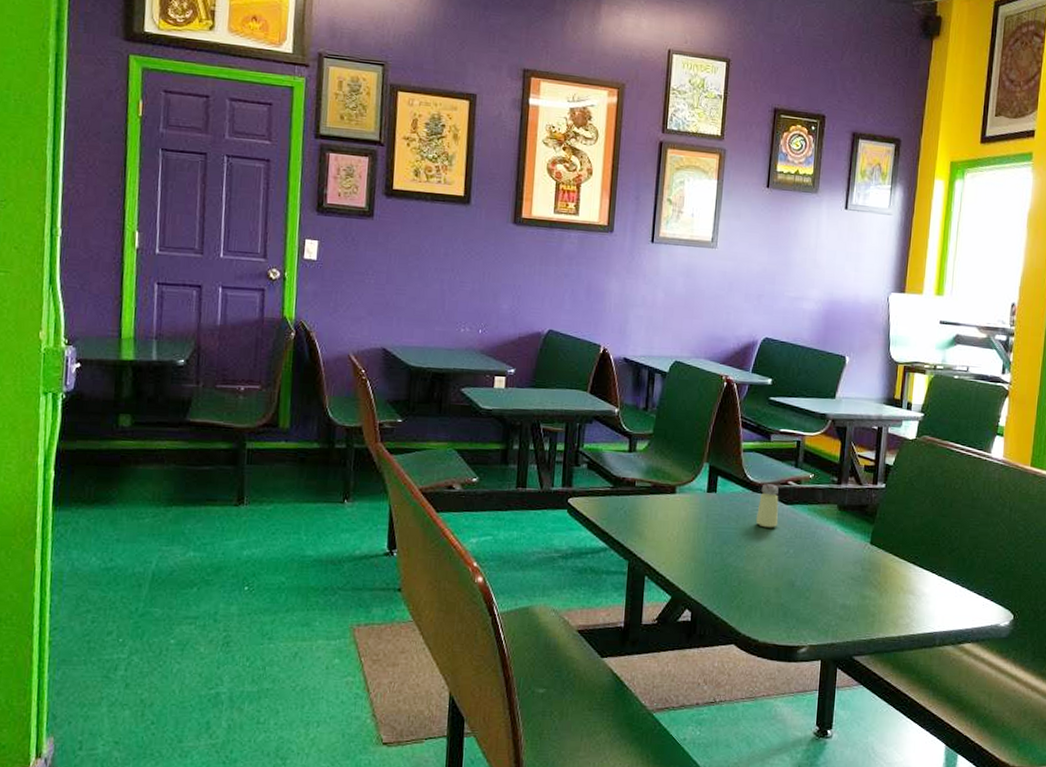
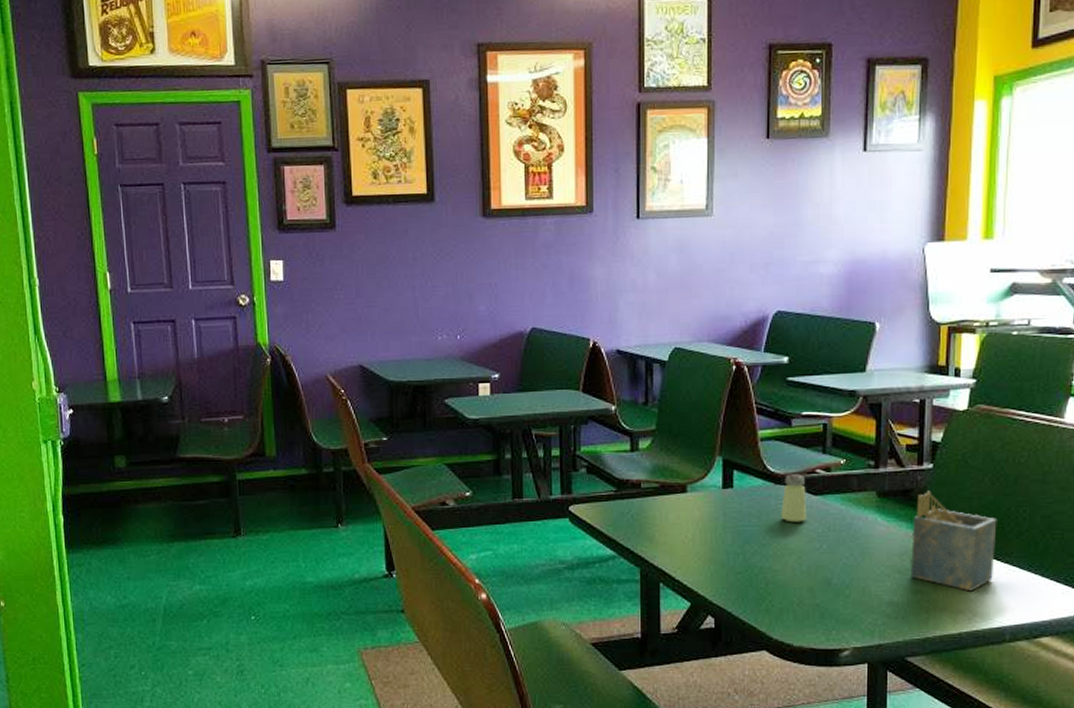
napkin holder: none [862,507,935,600] -> present [911,490,997,592]

